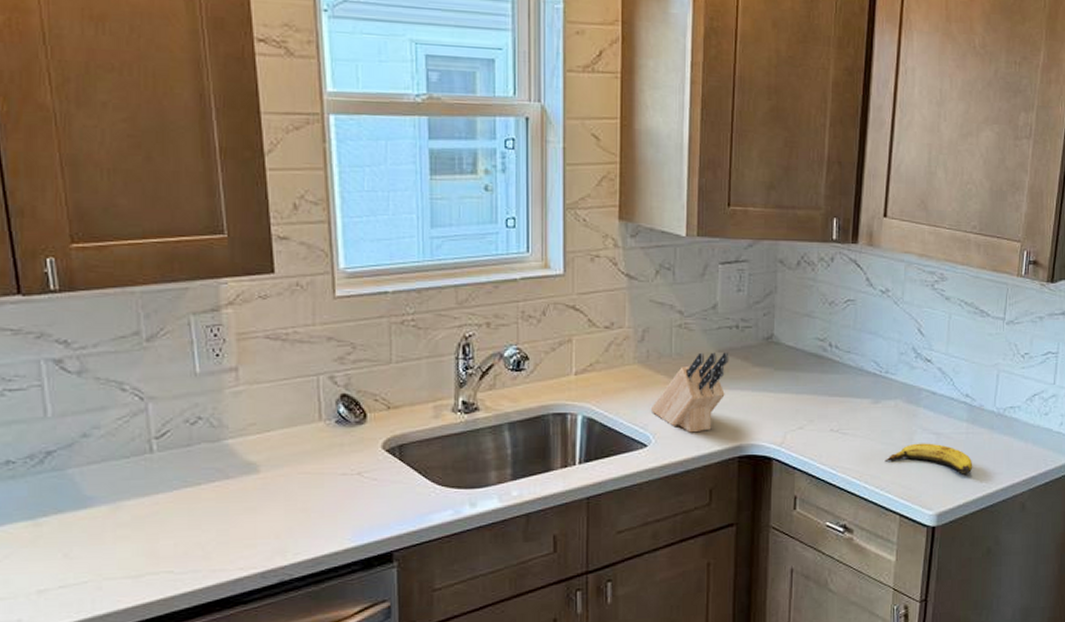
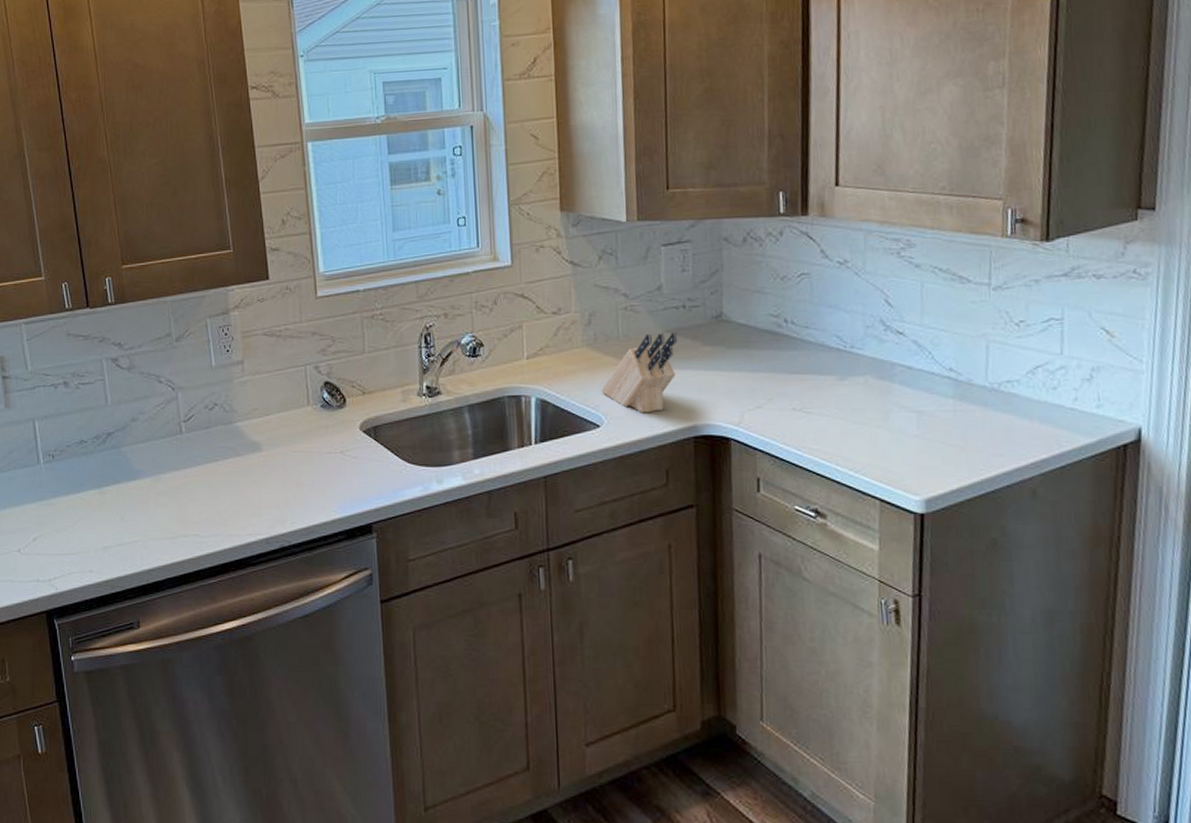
banana: present [885,443,973,474] -> none [857,422,966,456]

